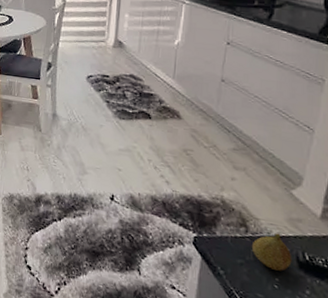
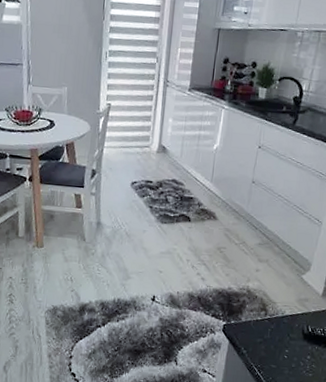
fruit: present [251,232,292,271] -> none [269,312,299,344]

